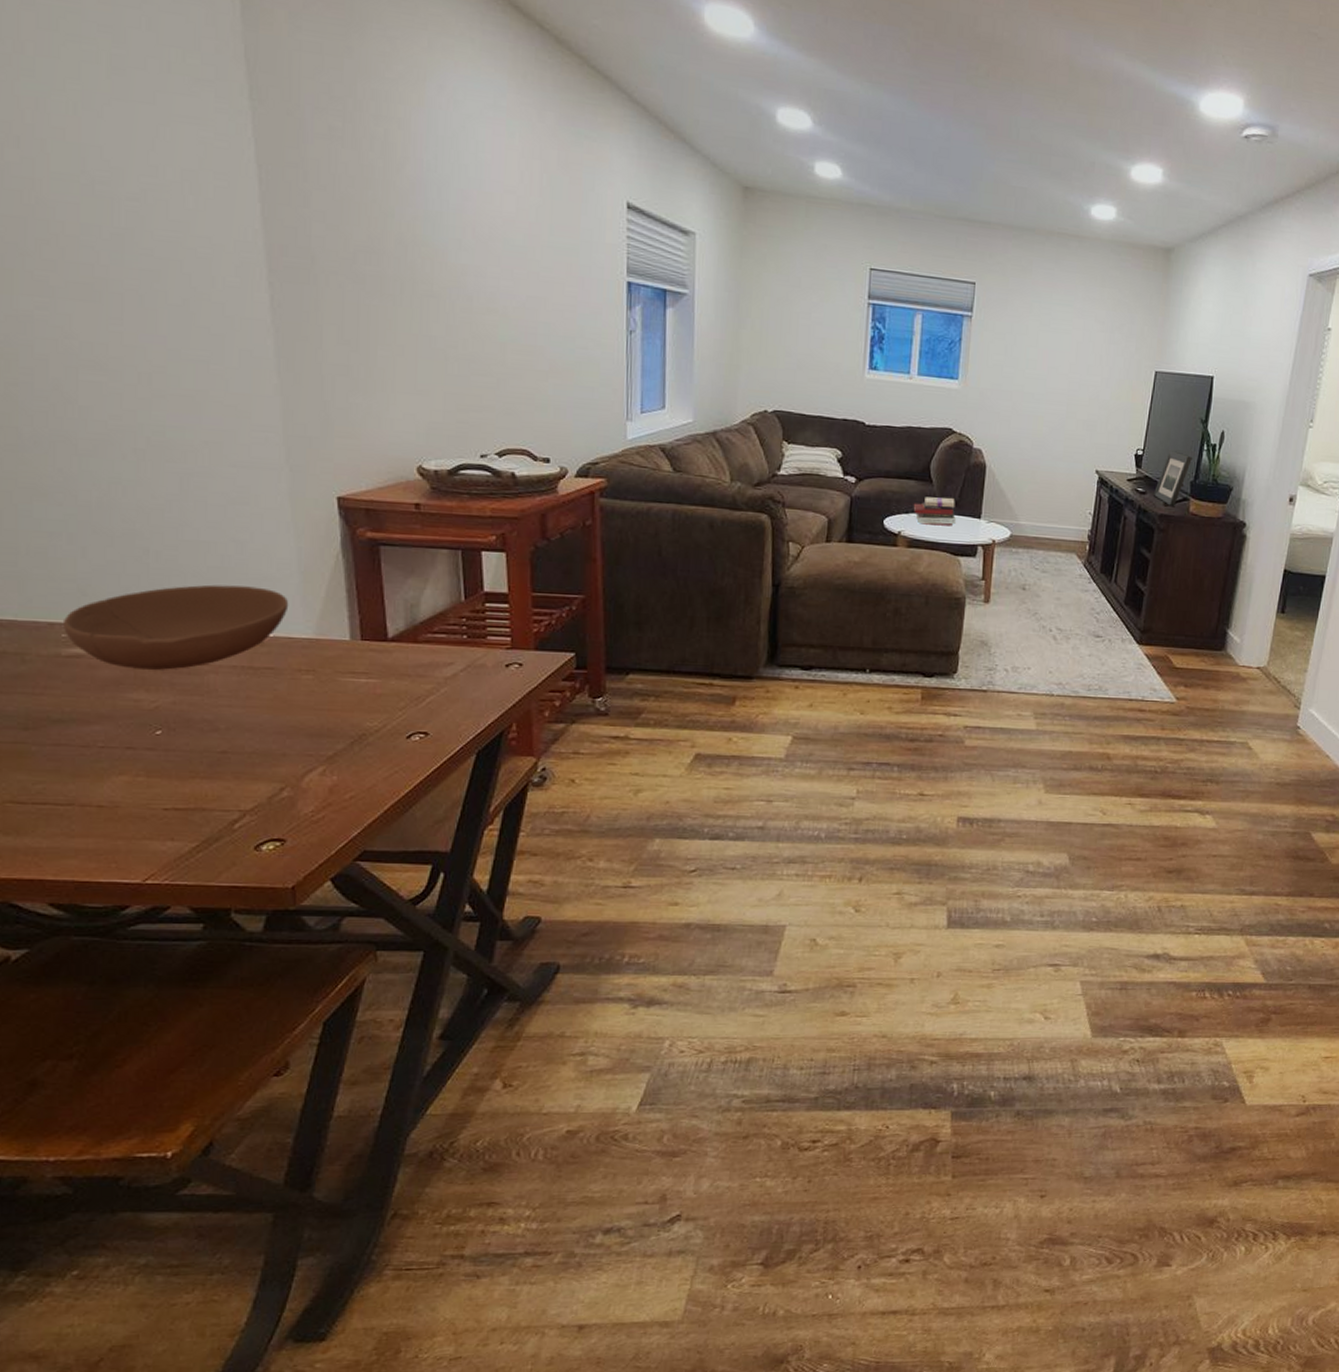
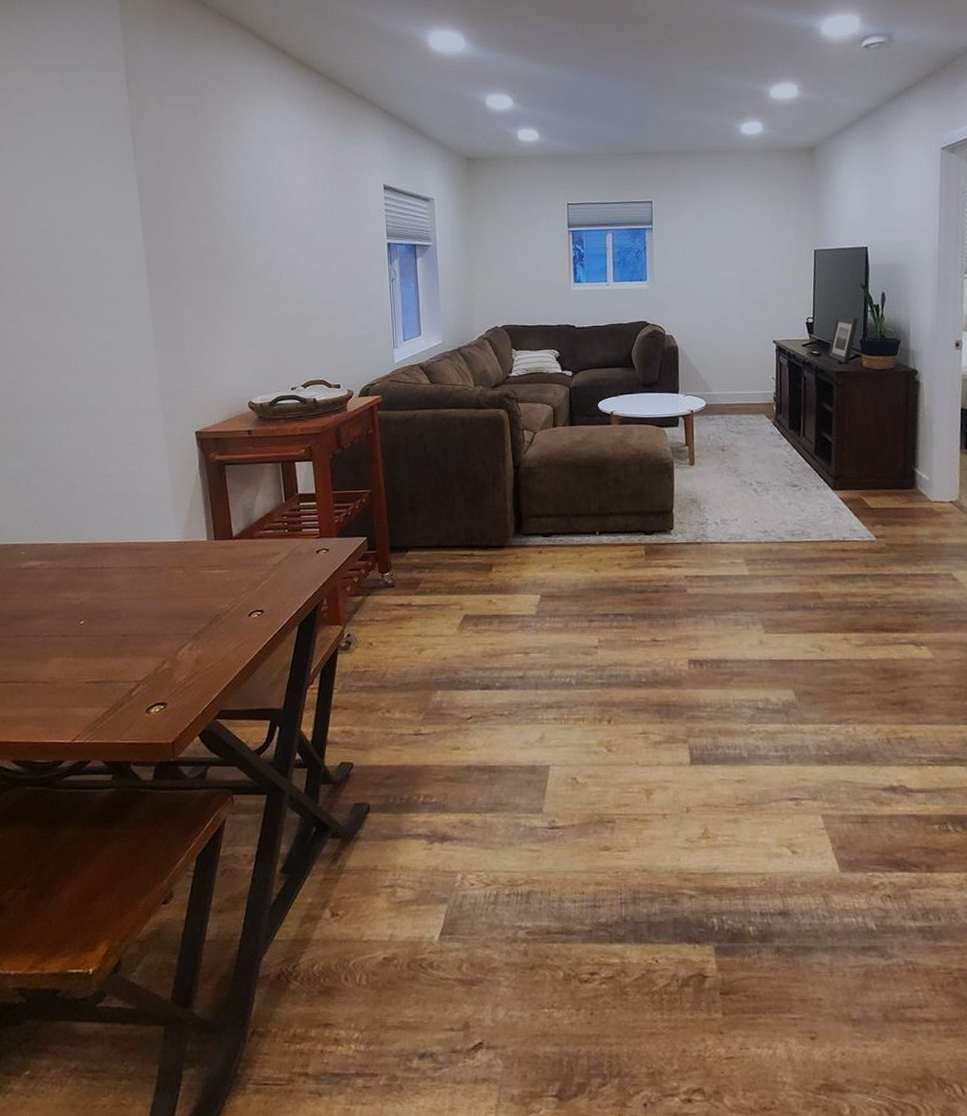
bowl: present [62,584,289,670] -> none [22,505,166,575]
books: present [913,497,956,526] -> none [621,378,658,404]

